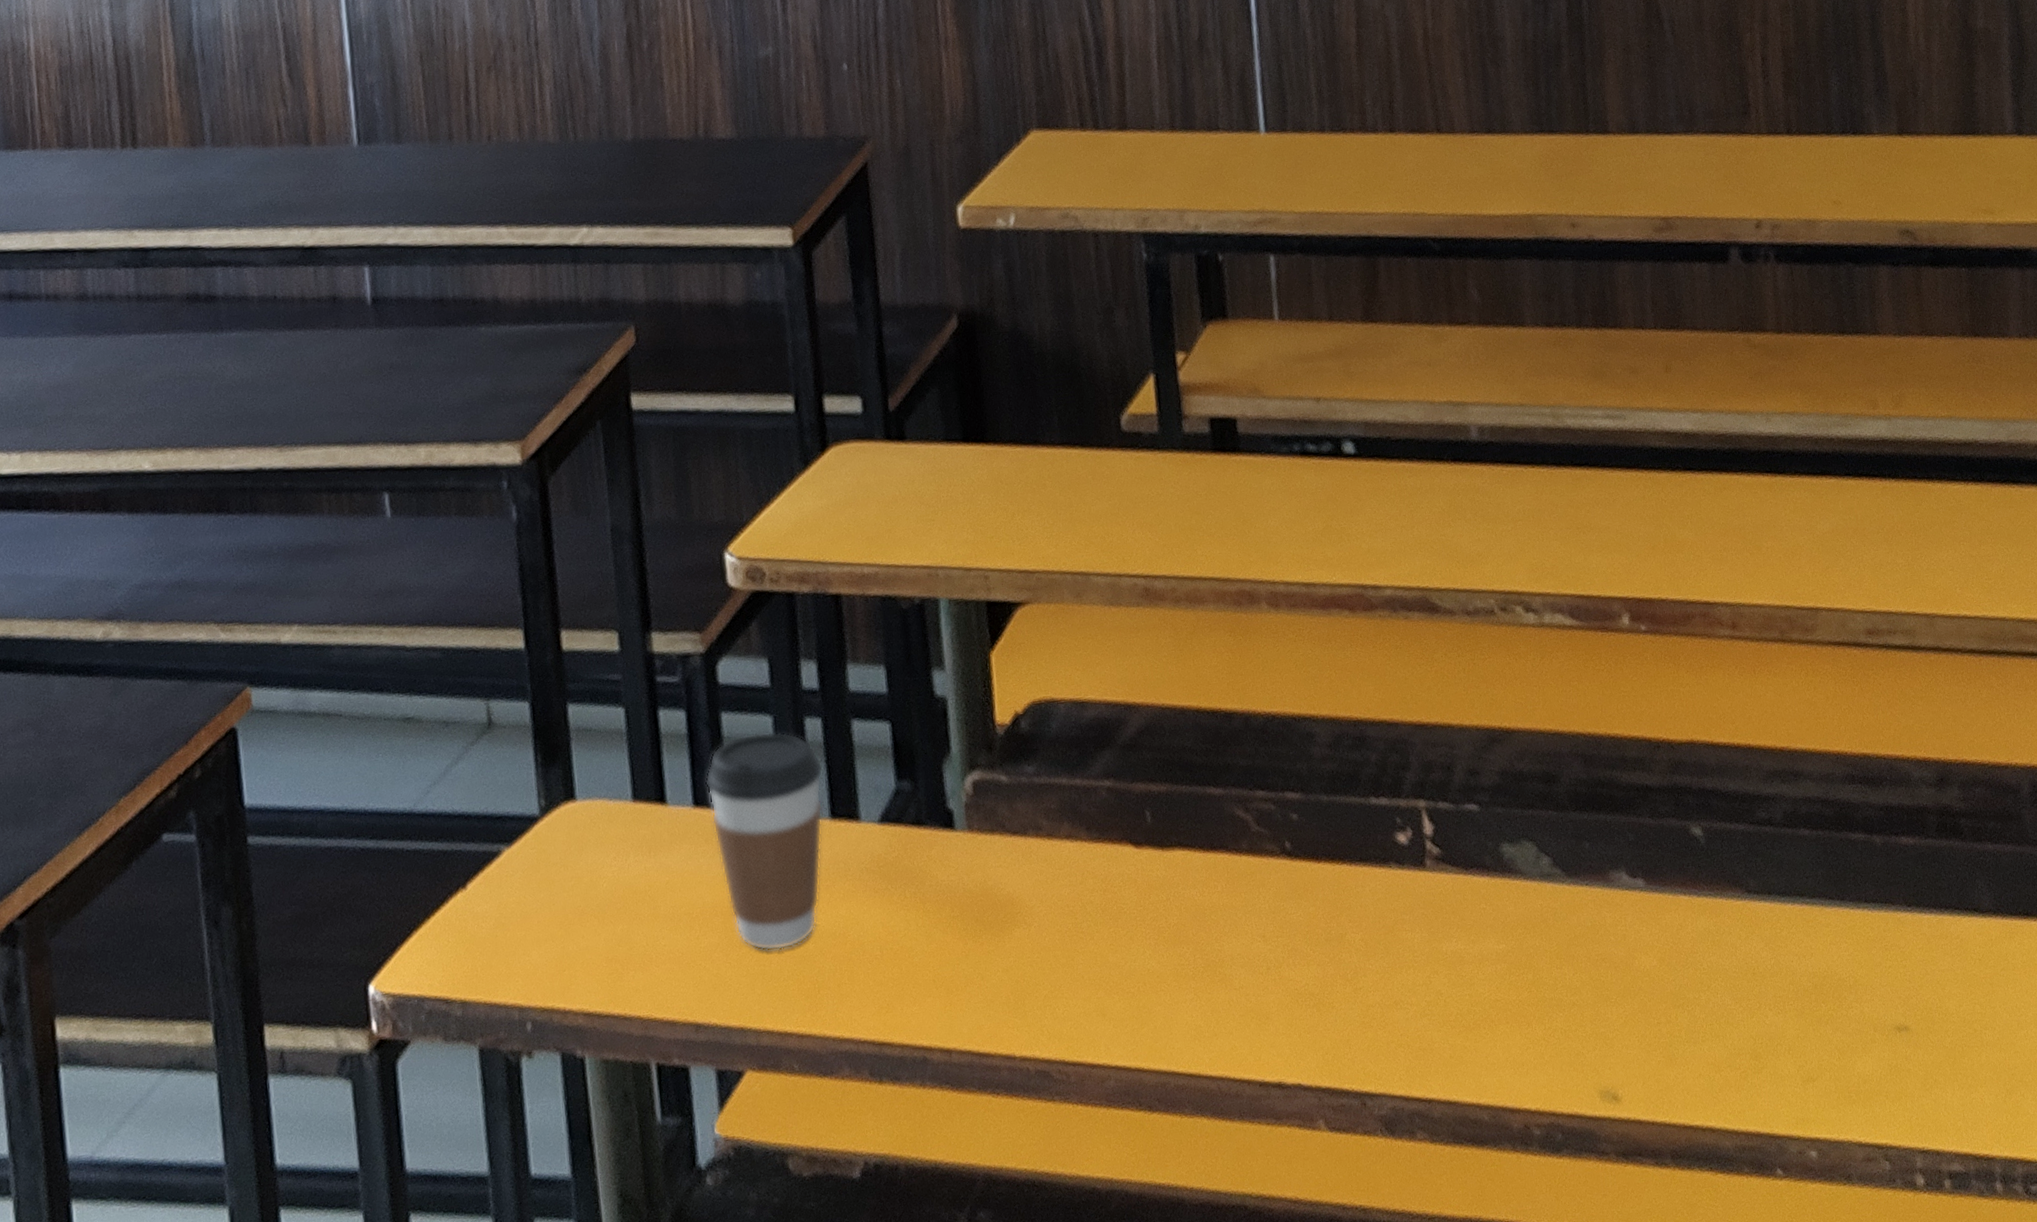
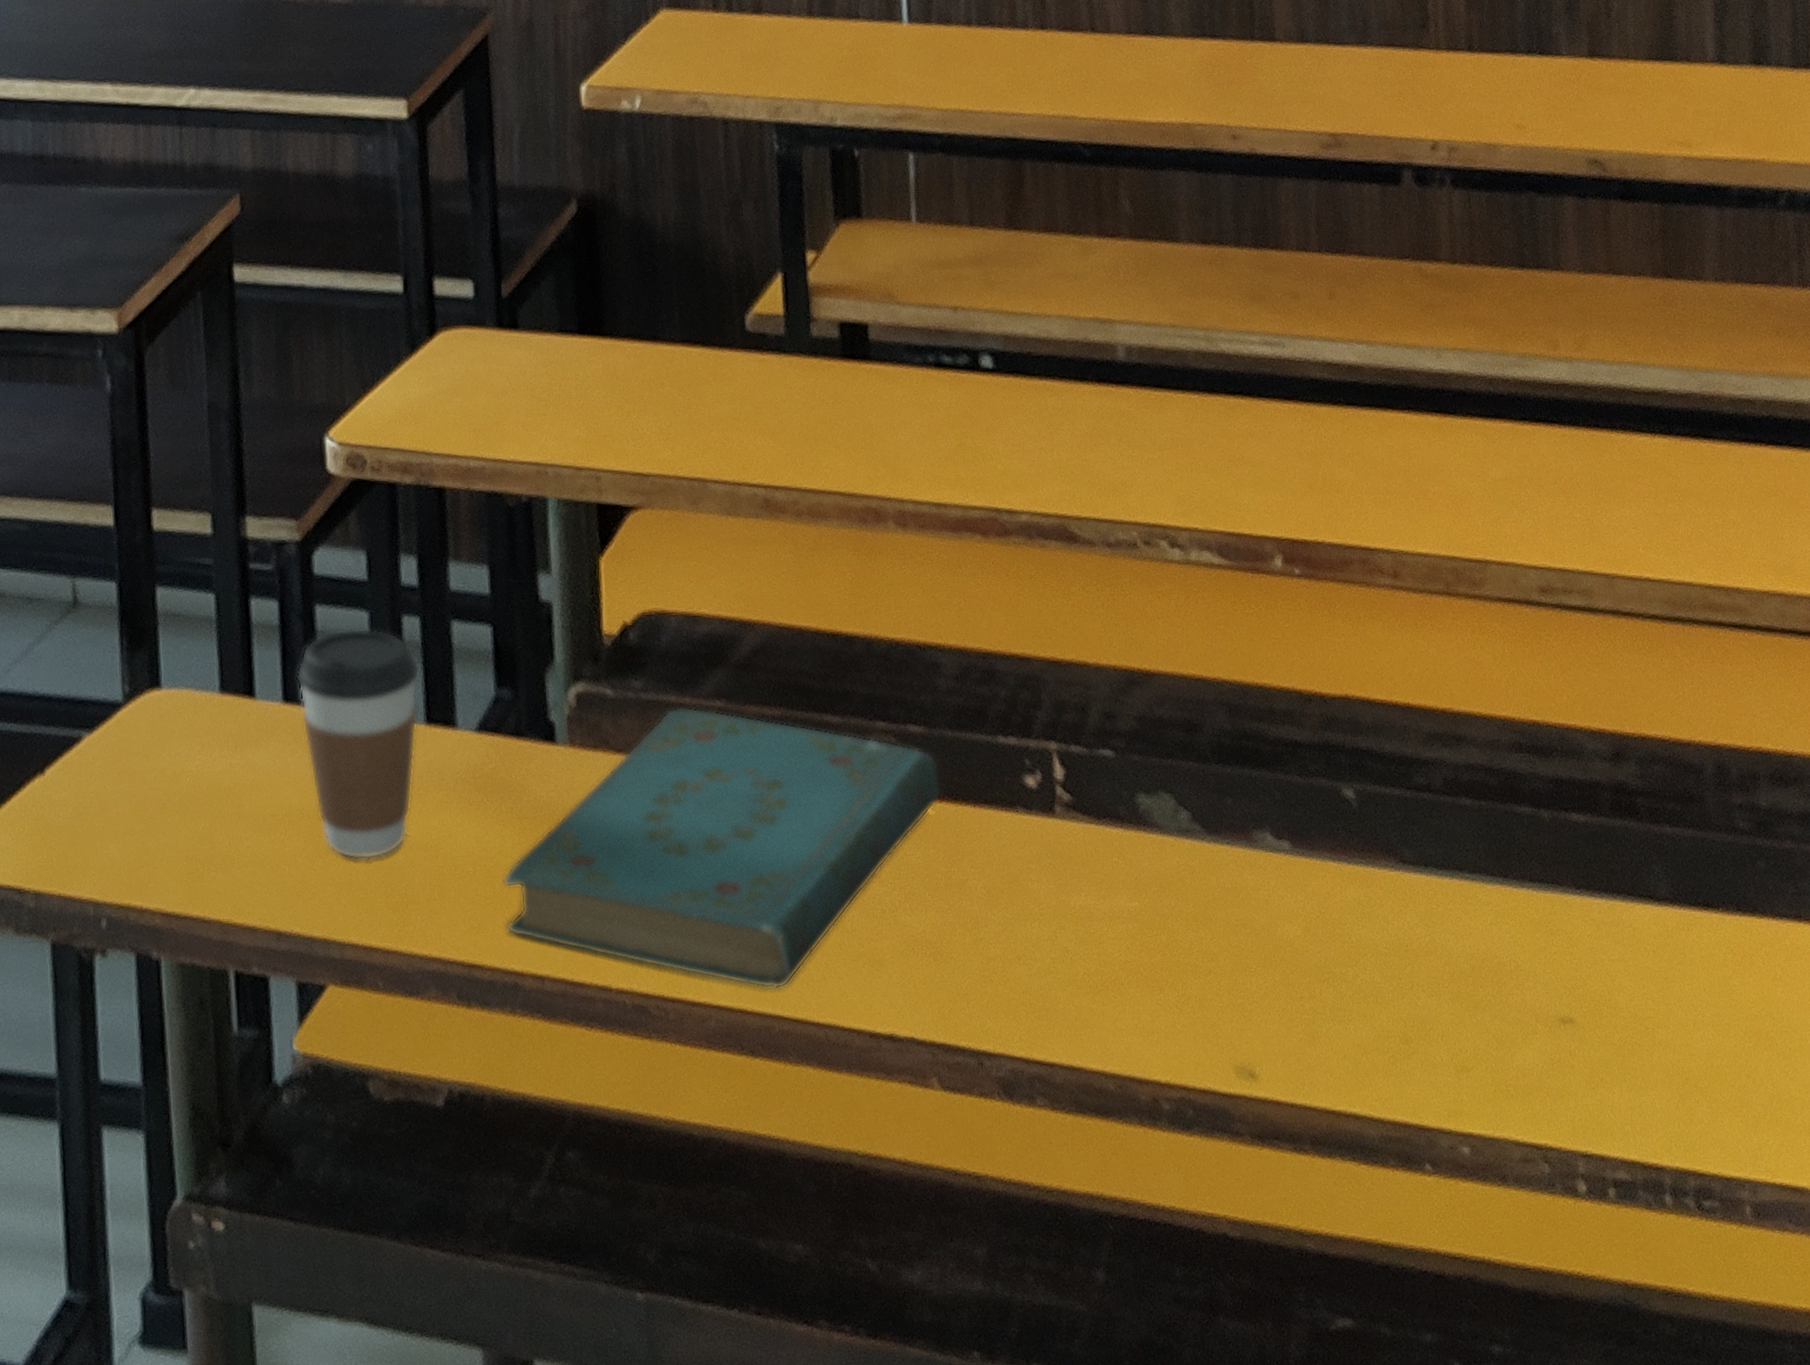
book: none [908,787,1320,1048] -> present [502,707,942,990]

